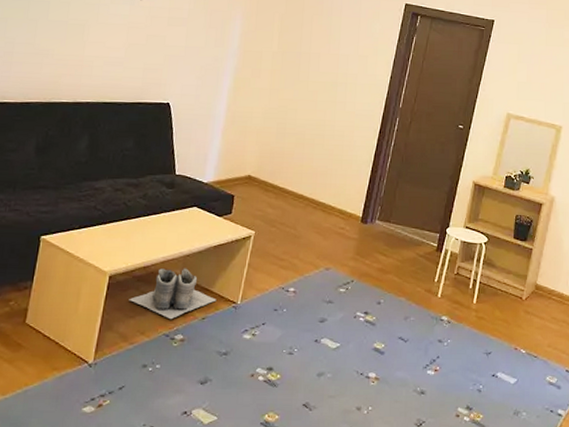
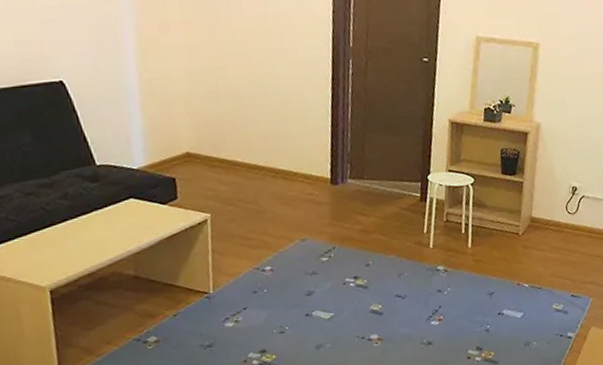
boots: present [129,268,217,320] -> none [81,266,185,324]

